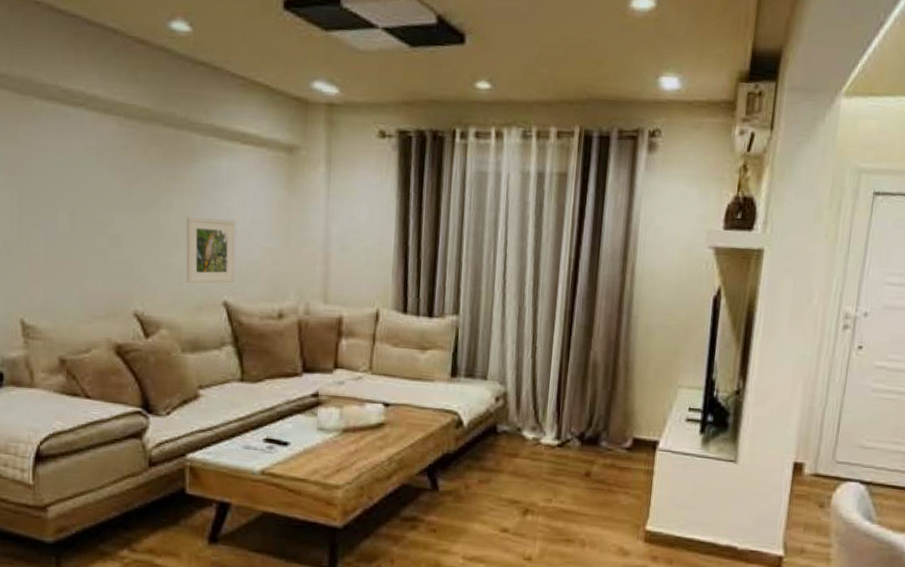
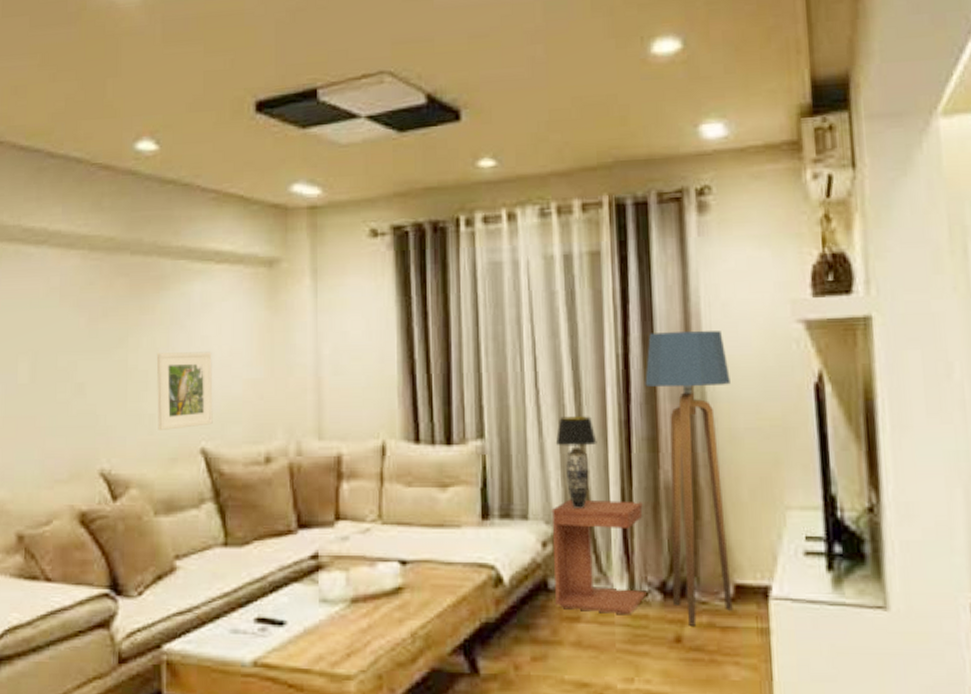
side table: none [500,367,575,455] -> present [551,499,647,615]
table lamp: none [514,302,547,375] -> present [555,415,597,508]
floor lamp: none [588,244,653,466] -> present [645,331,733,626]

